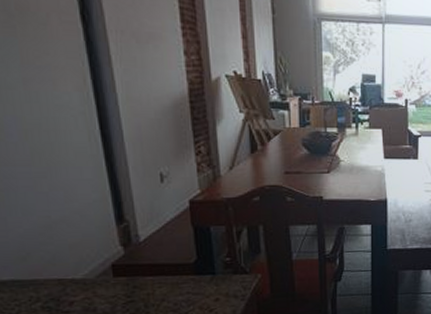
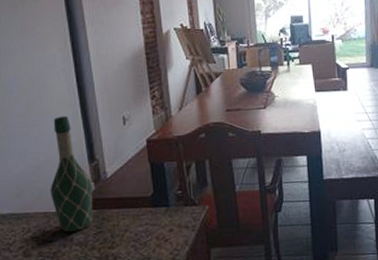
wine bottle: none [65,168,122,301] -> present [50,115,93,232]

